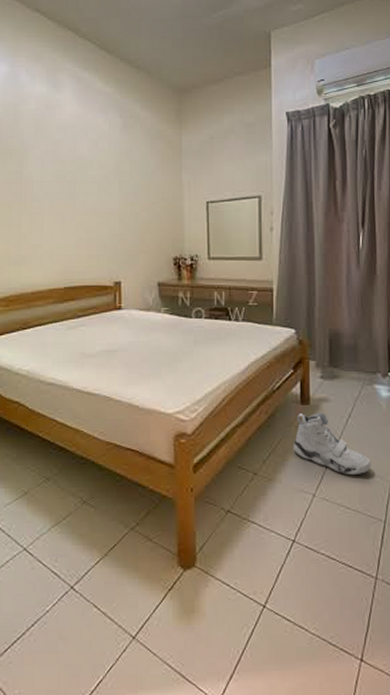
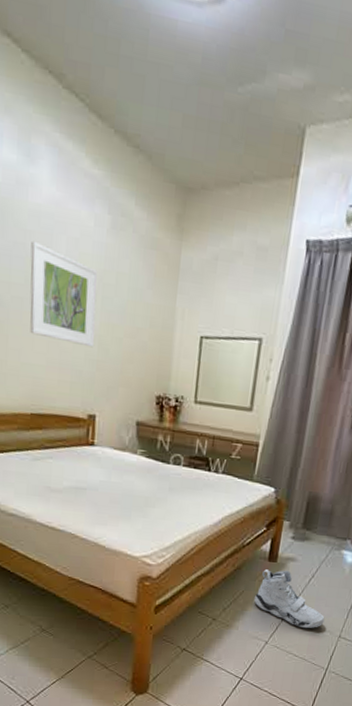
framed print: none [59,147,116,224] -> present [29,241,98,348]

